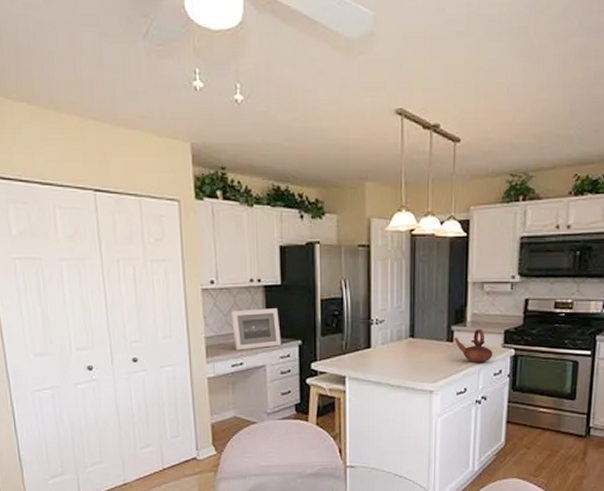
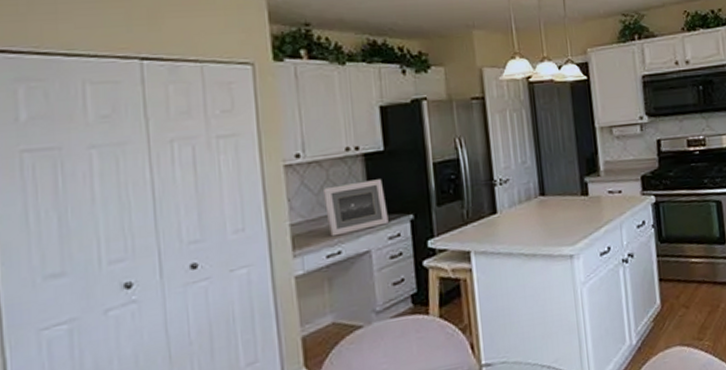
teapot: present [454,329,493,363] -> none [588,177,633,216]

